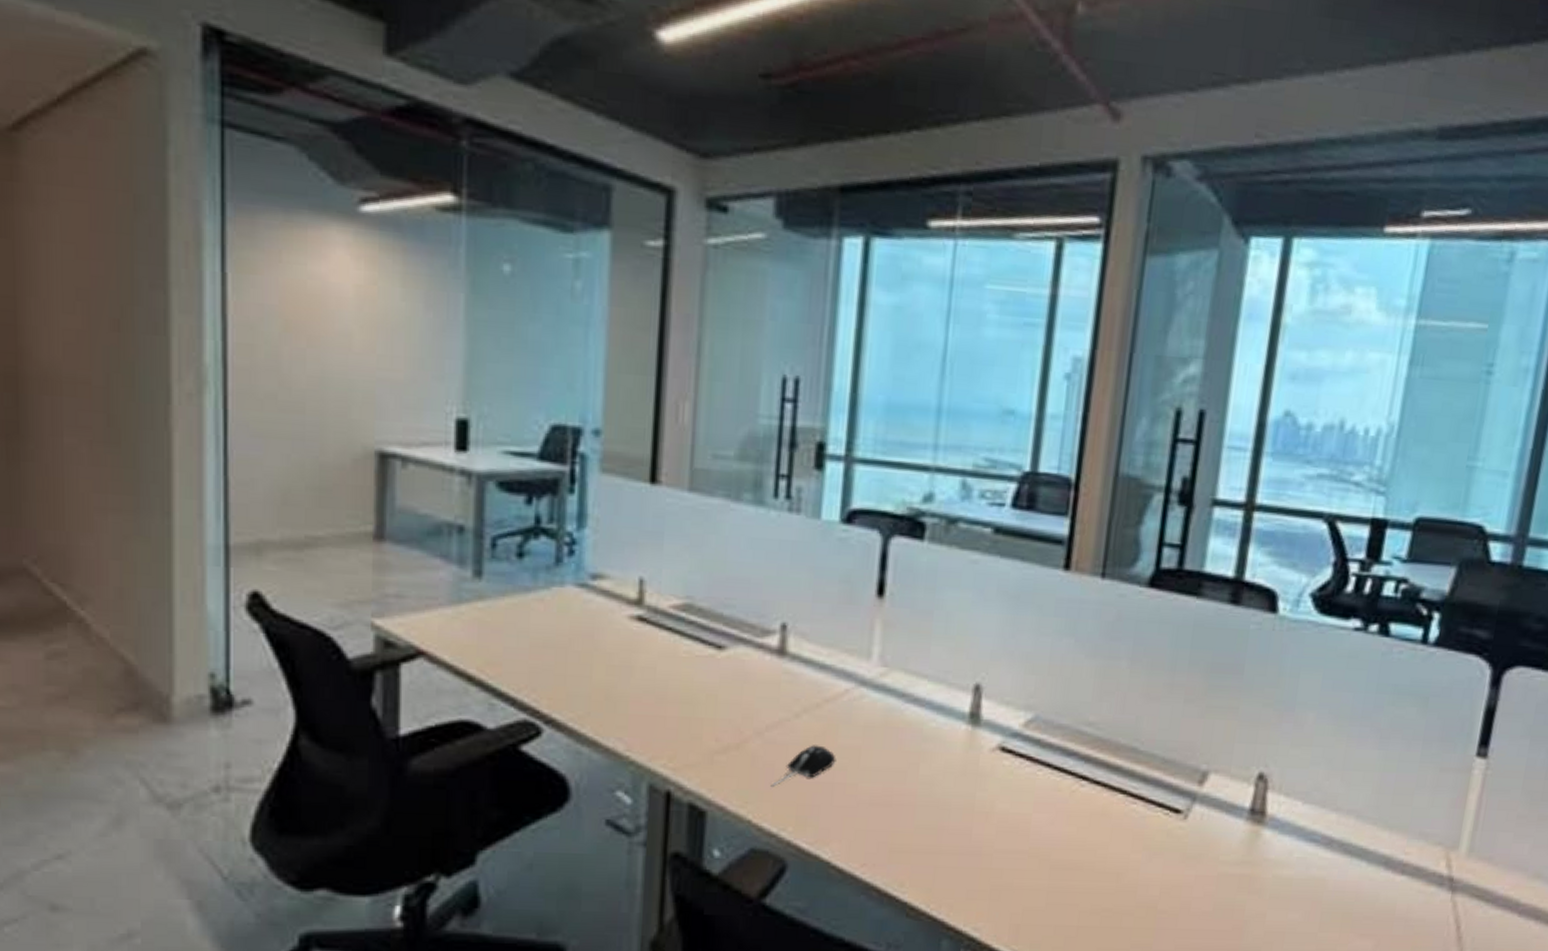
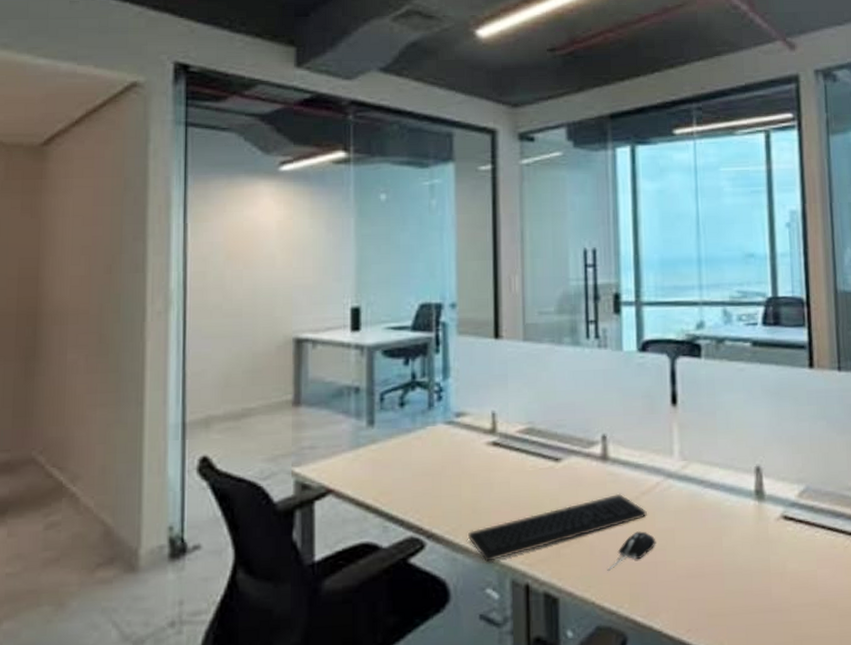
keyboard: none [596,697,829,760] -> present [467,493,647,562]

